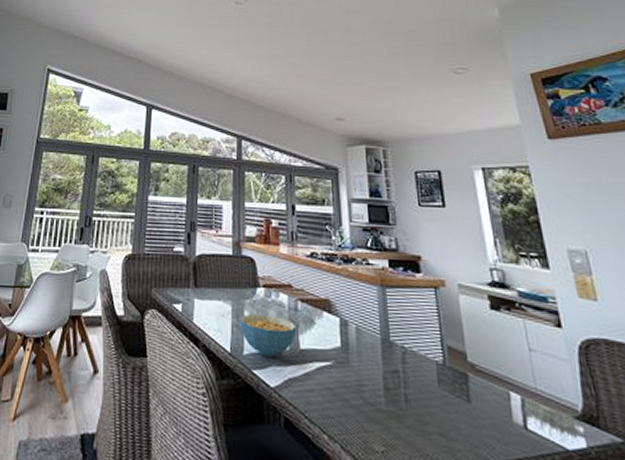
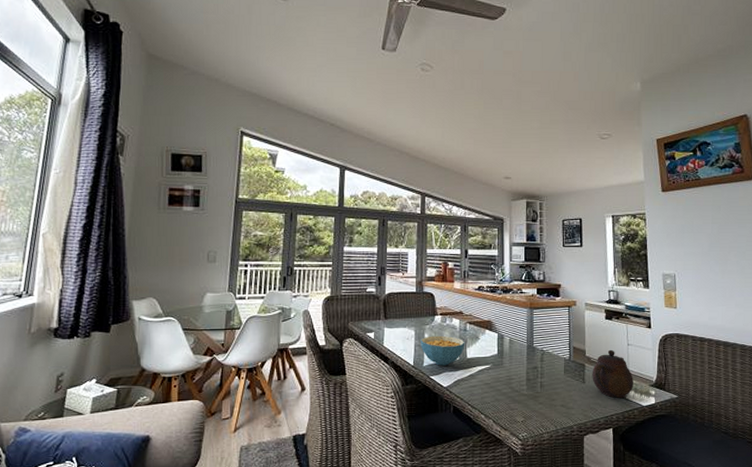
teapot: none [480,354,548,433] -> present [592,349,633,398]

